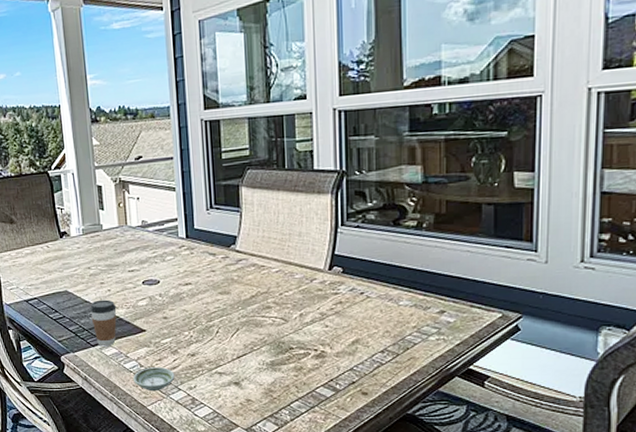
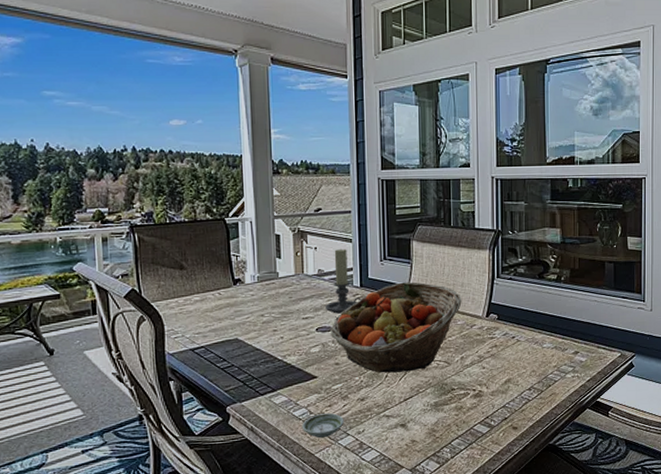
coffee cup: present [90,299,117,347] -> none [261,347,289,395]
candle holder: none [150,197,188,267] -> present [324,248,362,314]
fruit basket: none [157,232,300,329] -> present [330,282,462,373]

